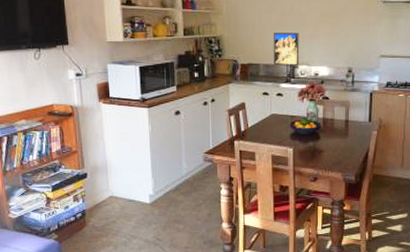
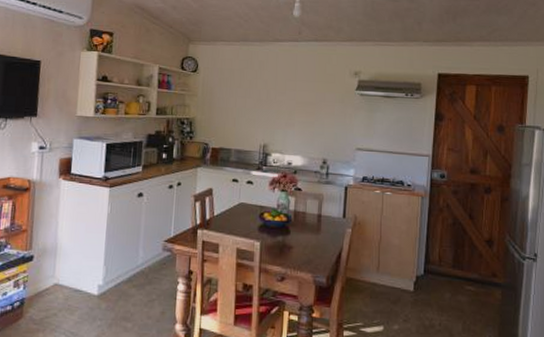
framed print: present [273,32,299,66] -> none [245,118,274,153]

